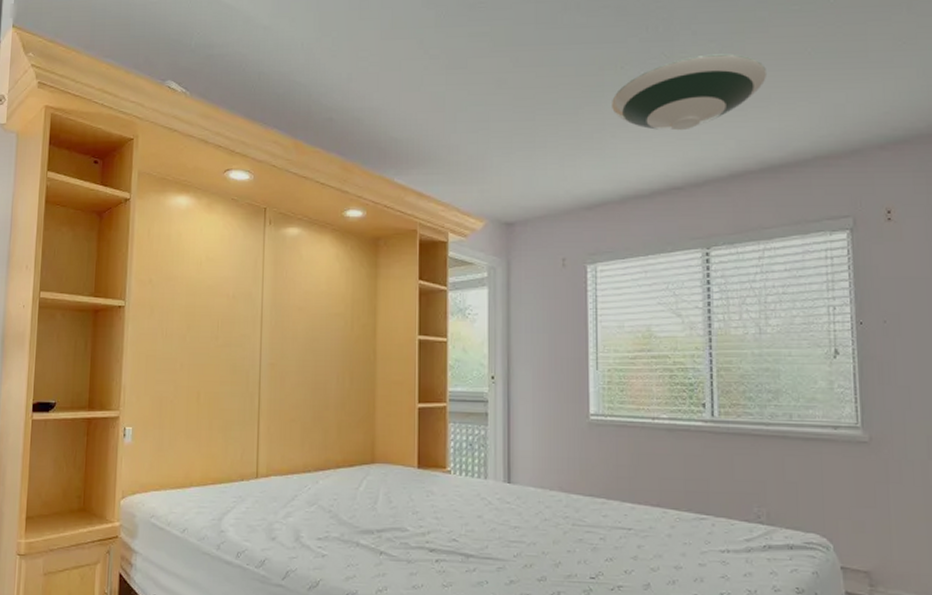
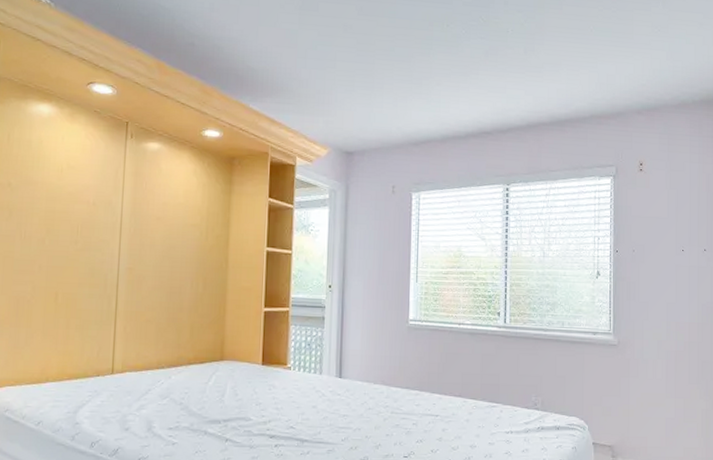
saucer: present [612,53,768,131] -> none [438,22,560,85]

